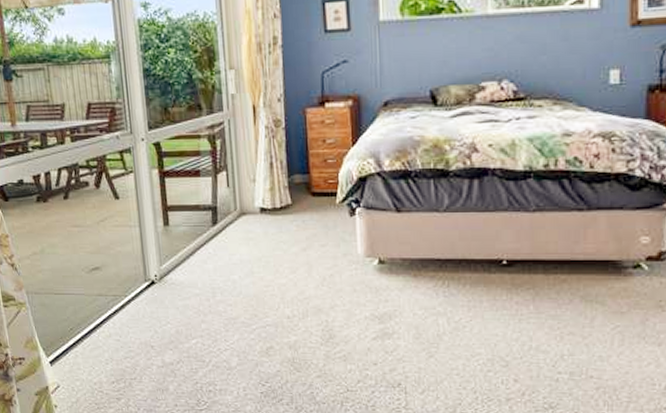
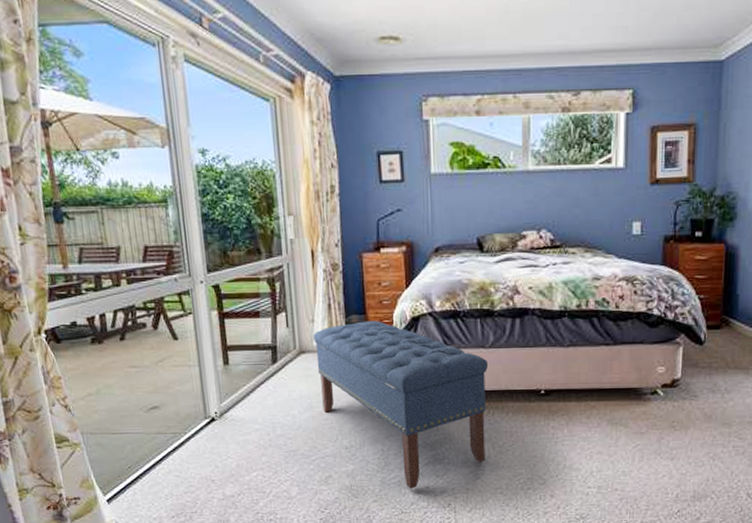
bench: none [255,181,442,366] -> present [313,321,488,490]

